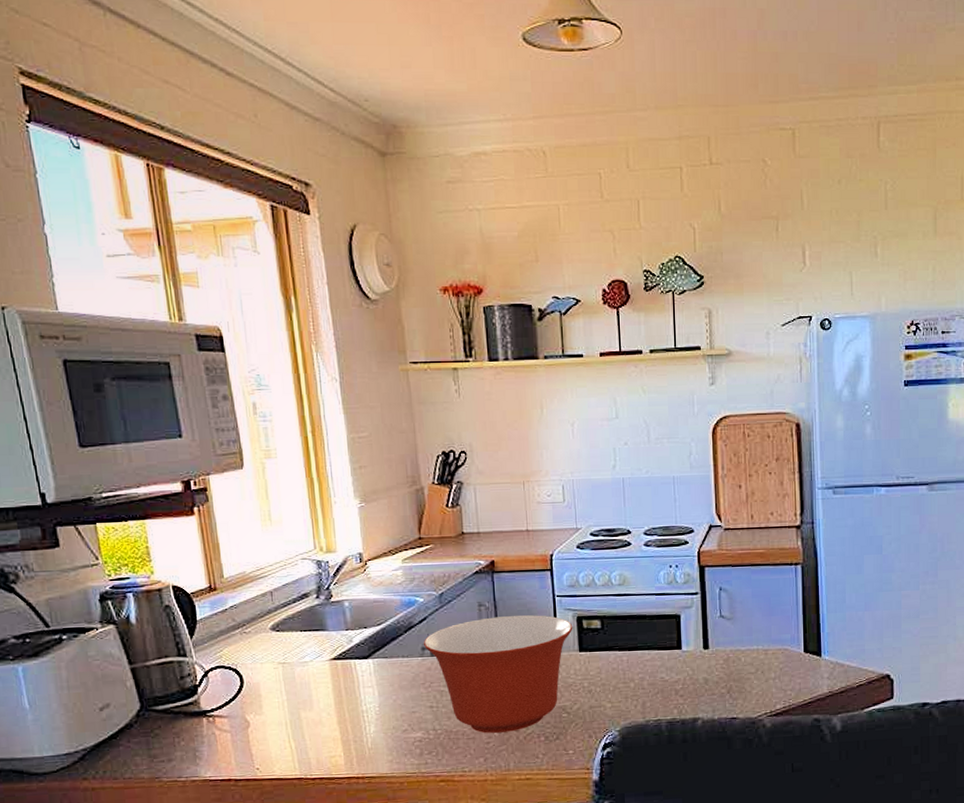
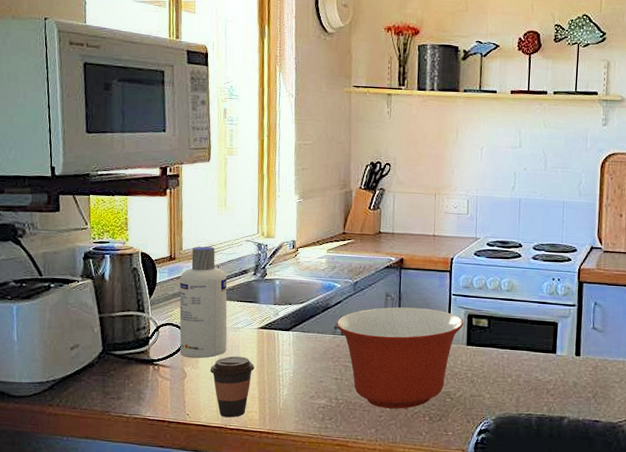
screw cap bottle: none [225,570,295,703] -> present [179,246,227,358]
coffee cup: none [277,694,332,767] -> present [210,356,255,418]

